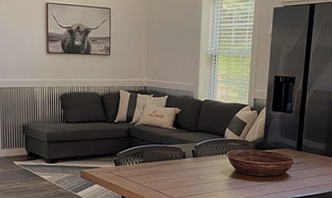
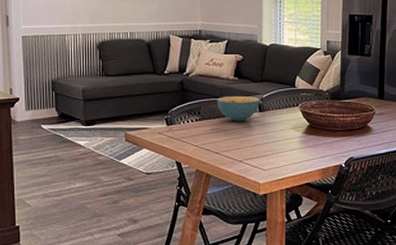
cereal bowl: none [157,143,194,165] -> present [216,95,260,122]

